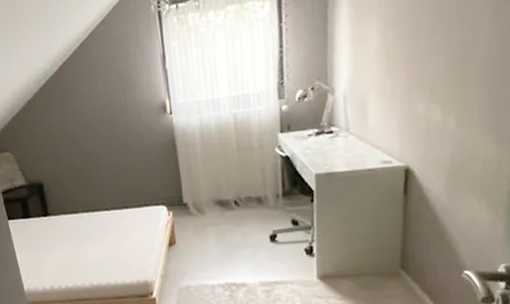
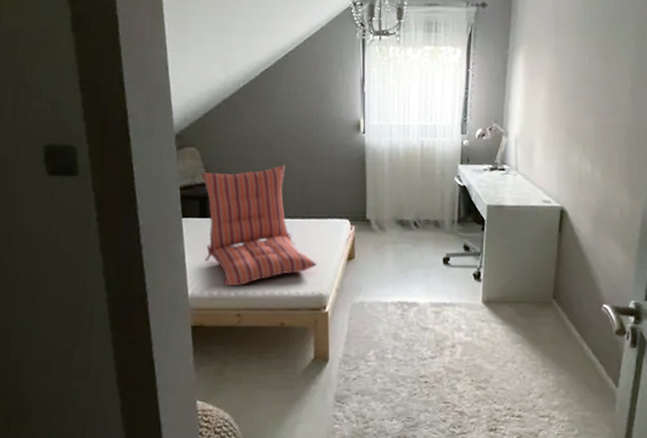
seat cushion: none [18,158,139,280] -> present [200,165,317,287]

